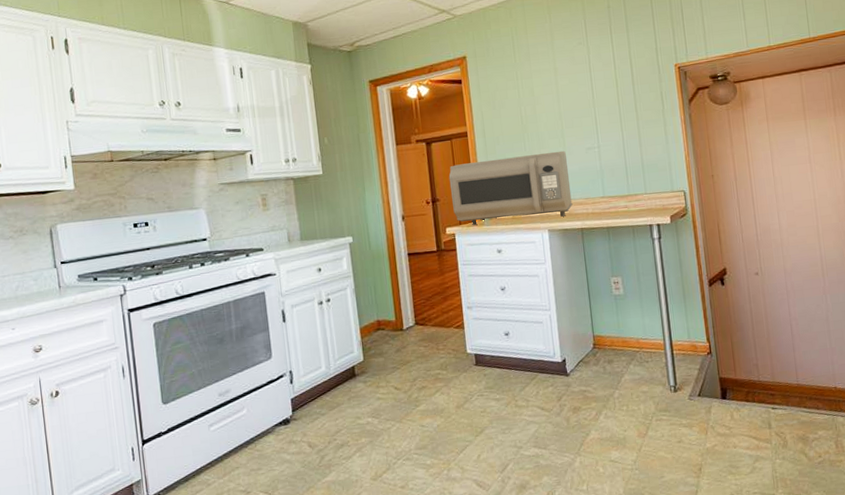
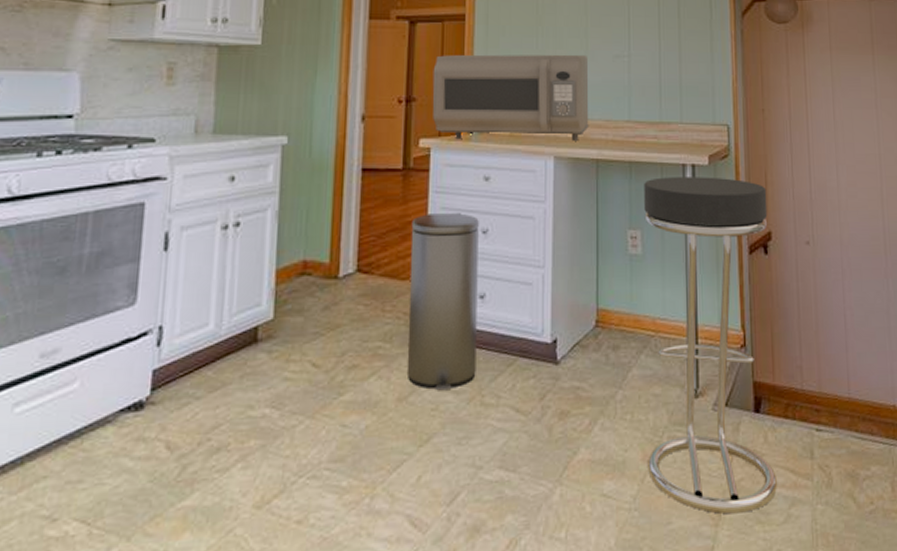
pedal bin: none [449,277,509,400] -> present [406,213,479,391]
bar stool: none [620,231,744,469] -> present [644,177,778,514]

